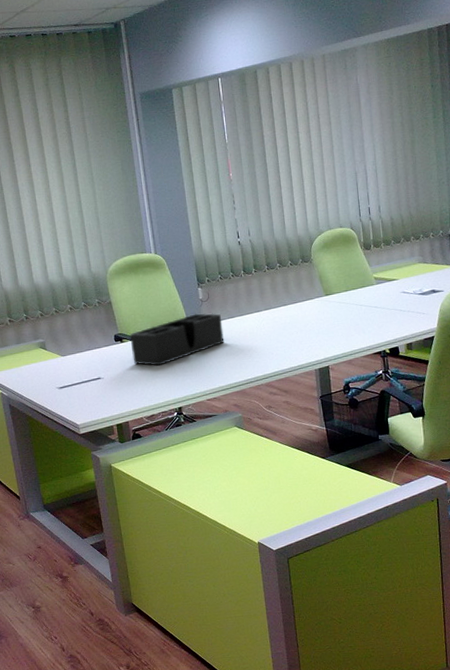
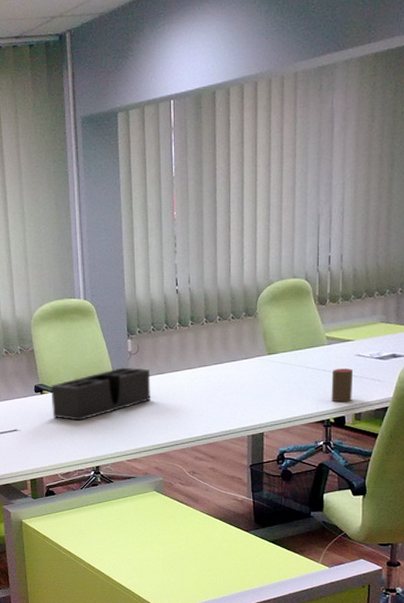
cup: none [383,304,403,335] -> present [331,368,353,403]

